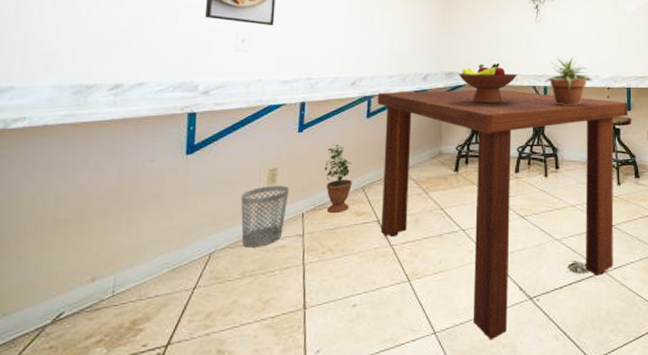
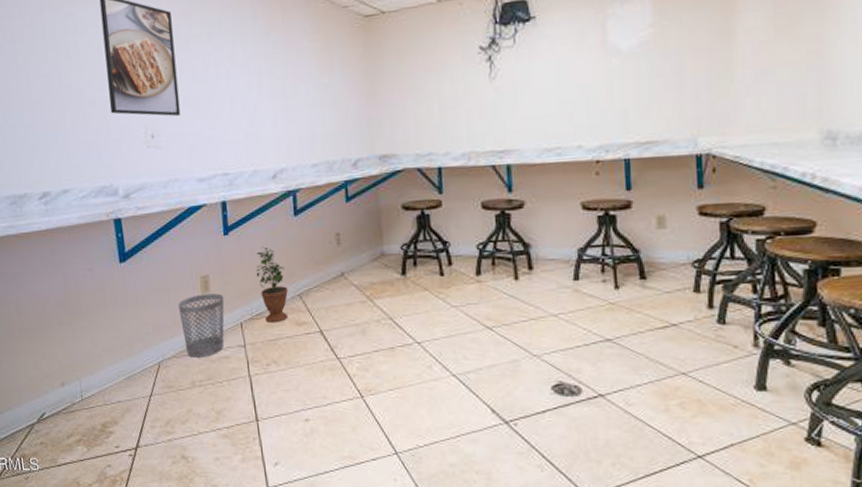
dining table: present [377,90,629,341] -> none [302,172,628,466]
fruit bowl: present [458,62,518,104] -> none [394,138,471,192]
potted plant: present [544,58,593,105] -> none [506,123,575,189]

